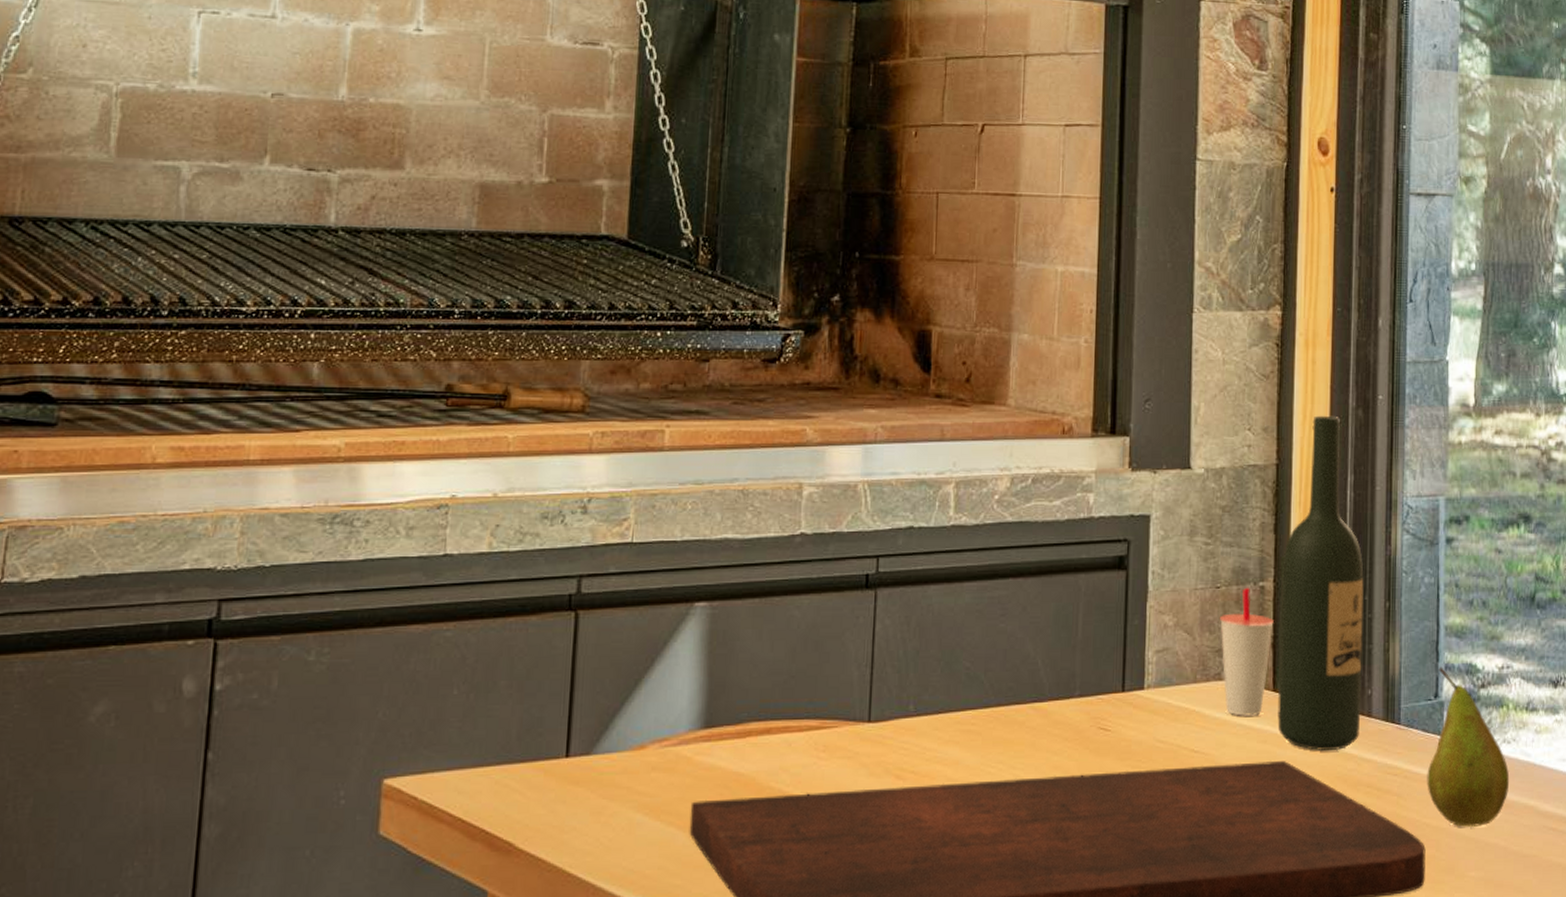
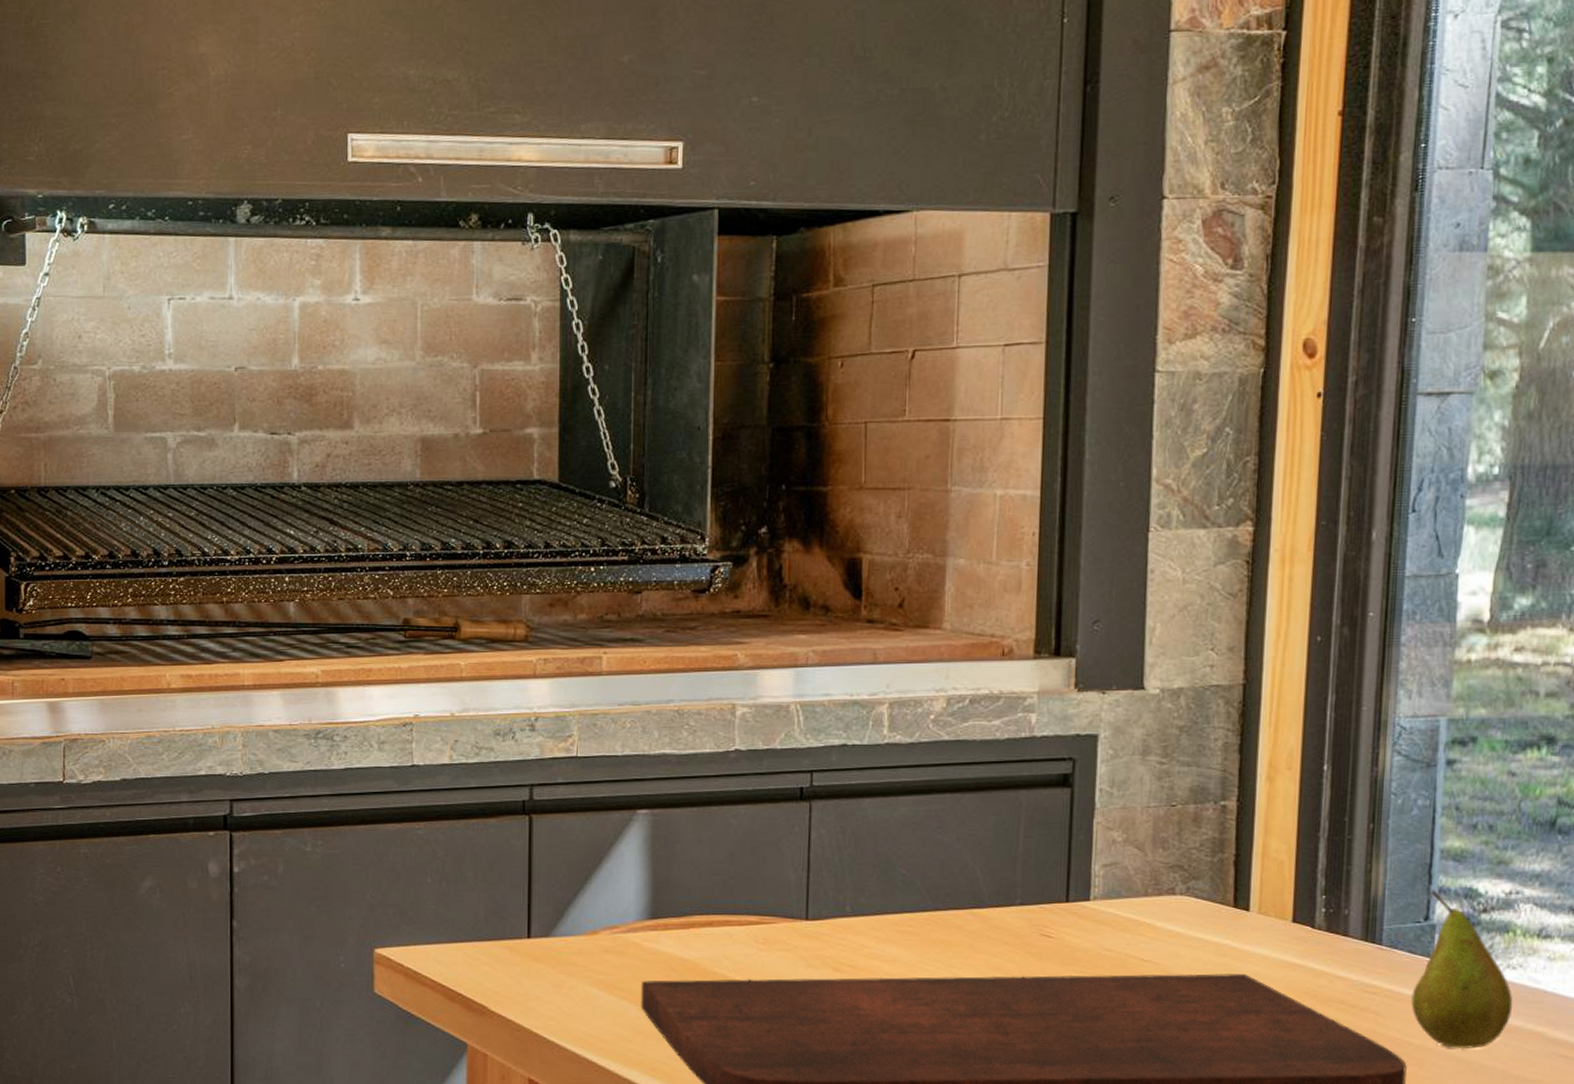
cup: present [1219,587,1274,716] -> none [1174,806,1236,930]
wine bottle: present [1277,415,1364,750] -> none [1238,634,1344,966]

